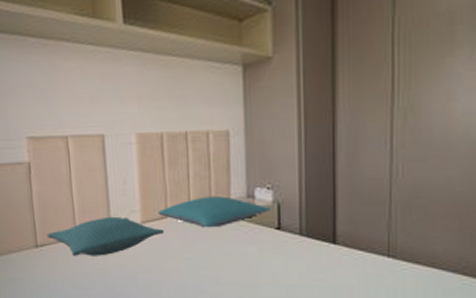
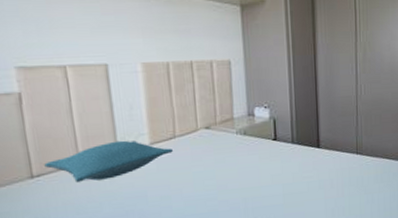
pillow: present [158,196,270,228] -> none [166,116,268,144]

